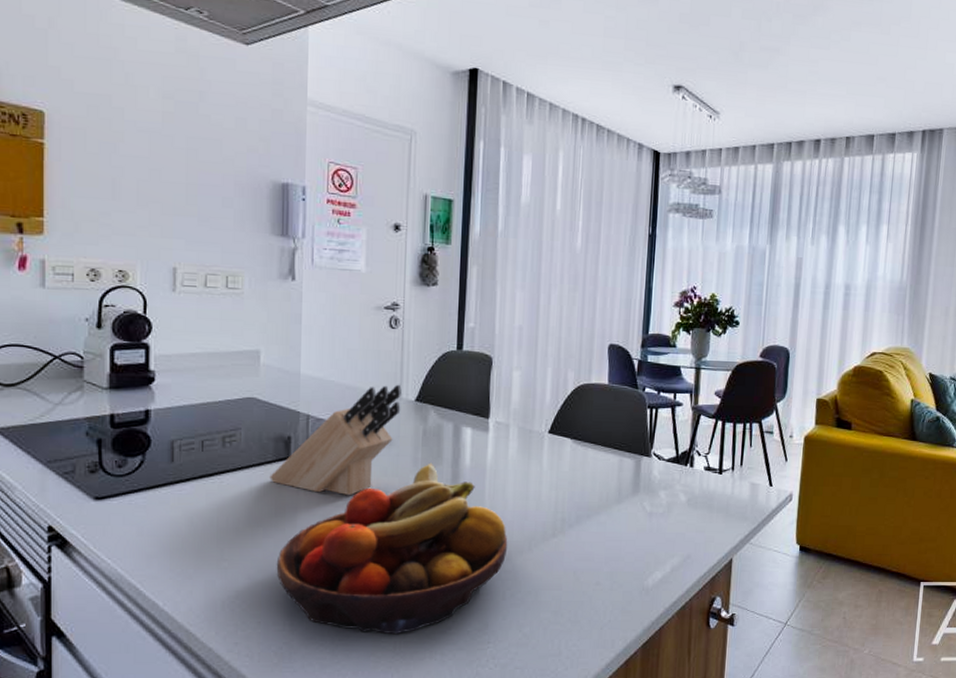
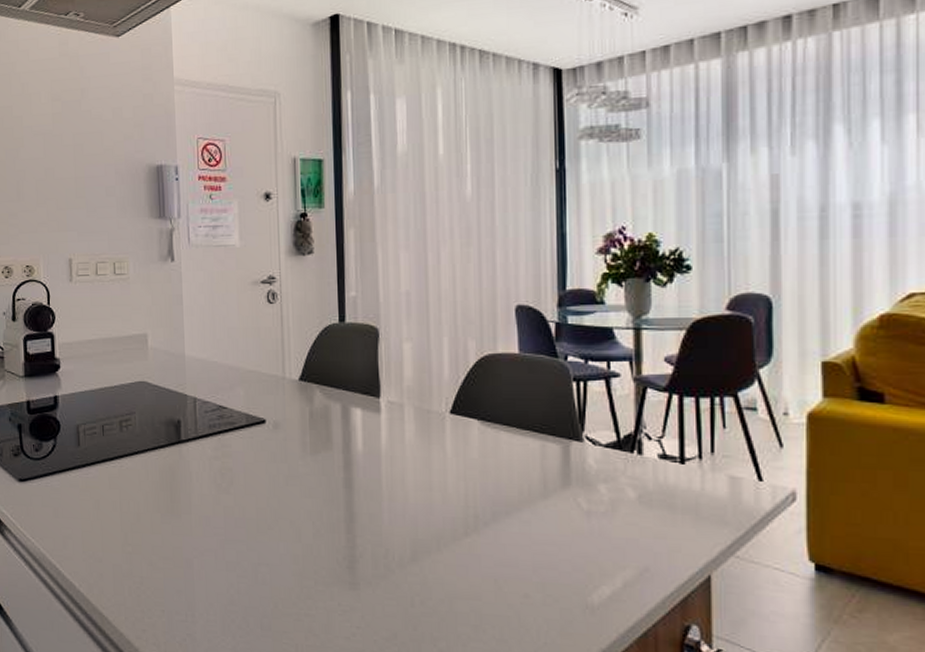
knife block: present [269,384,402,496] -> none [163,363,285,483]
fruit bowl: present [276,463,508,635] -> none [175,448,413,637]

